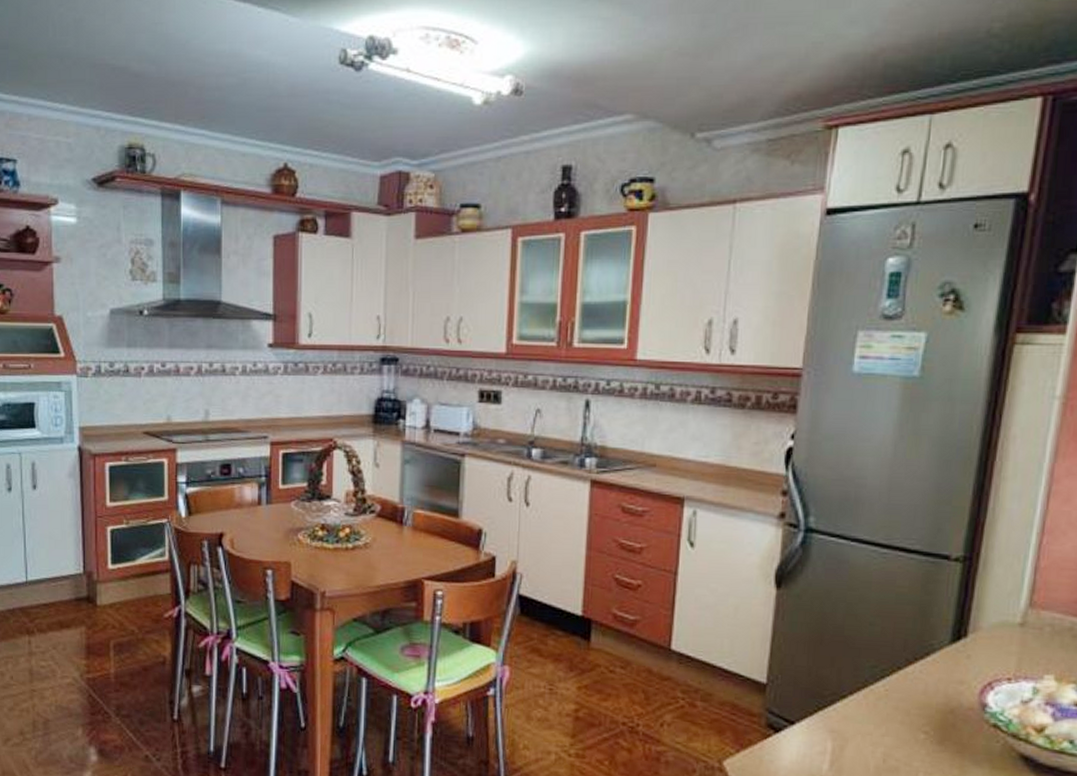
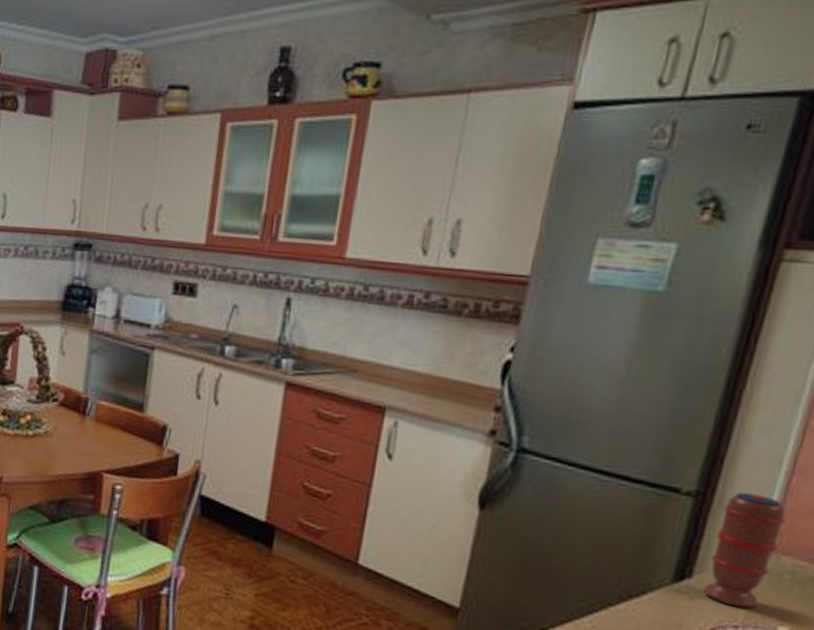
spice grinder: none [977,555,1042,661] -> present [702,492,787,609]

